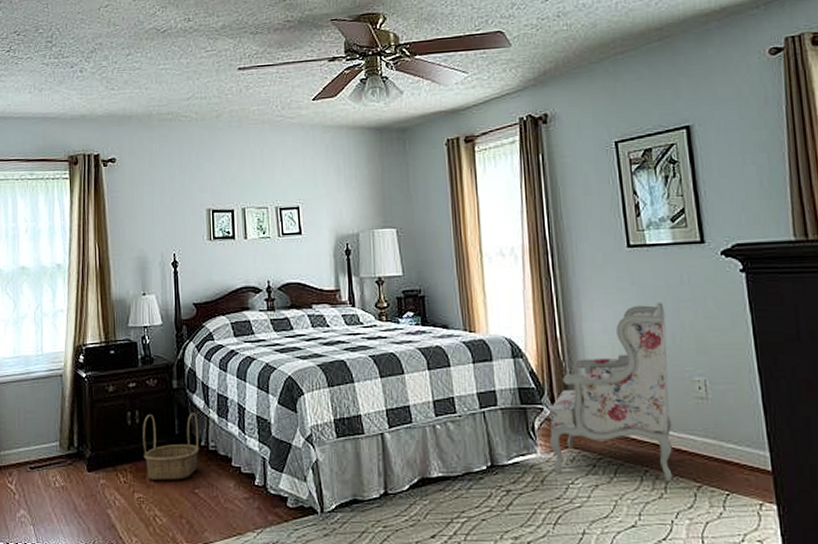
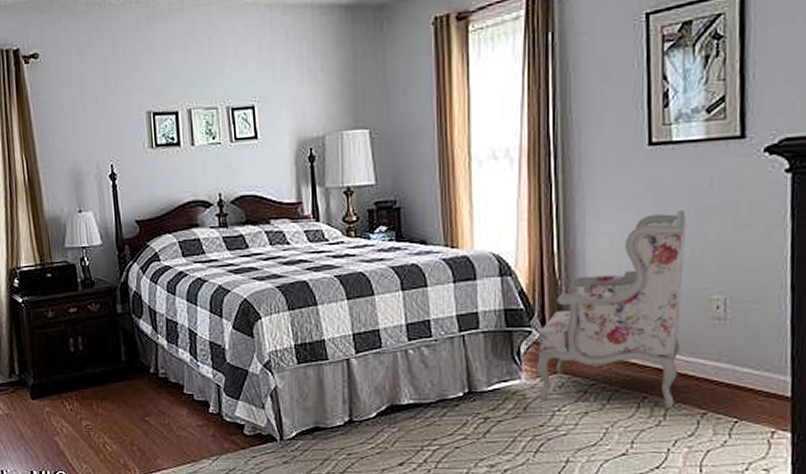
basket: present [142,413,199,480] -> none [86,339,149,408]

